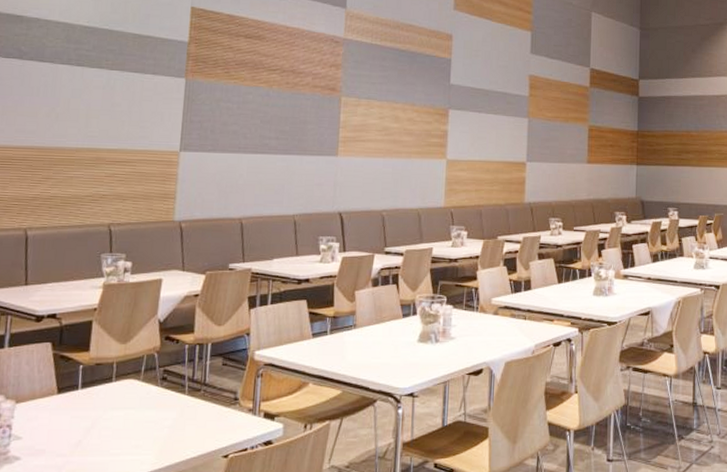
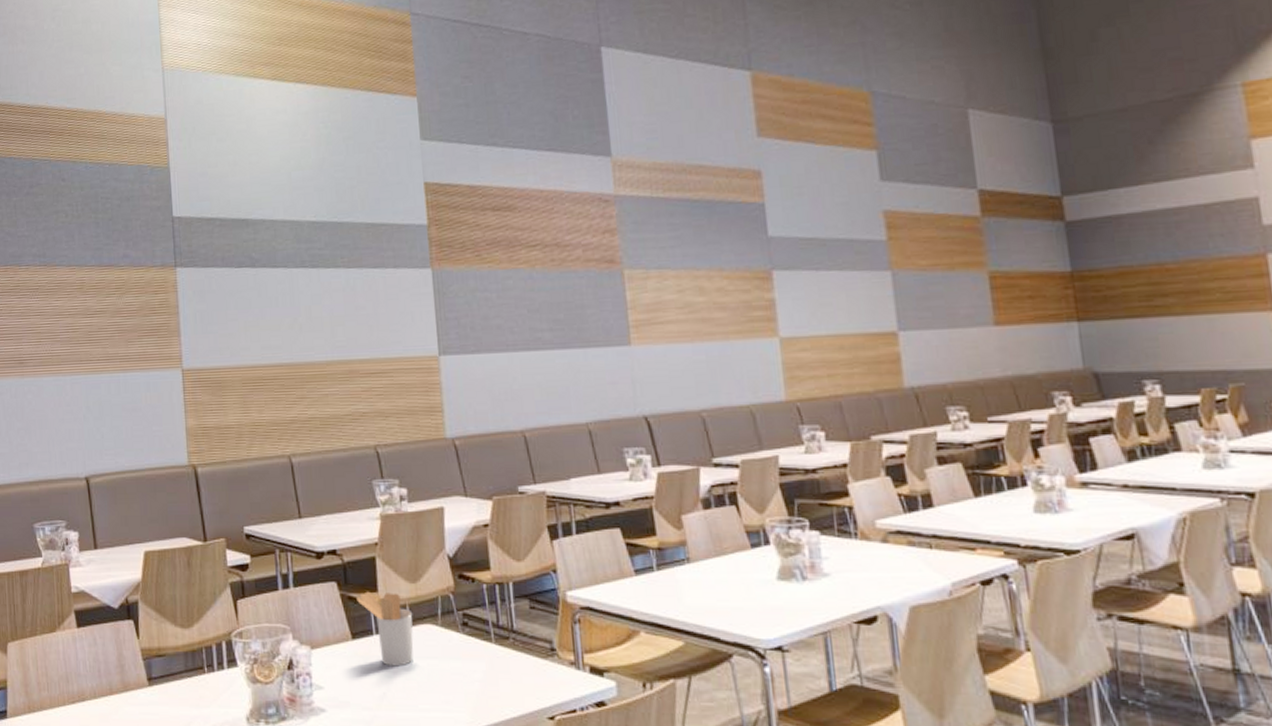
utensil holder: none [68,351,119,417] -> present [357,591,414,667]

